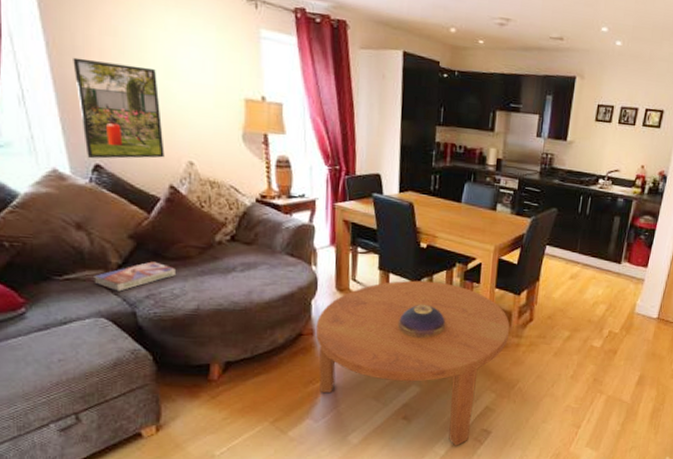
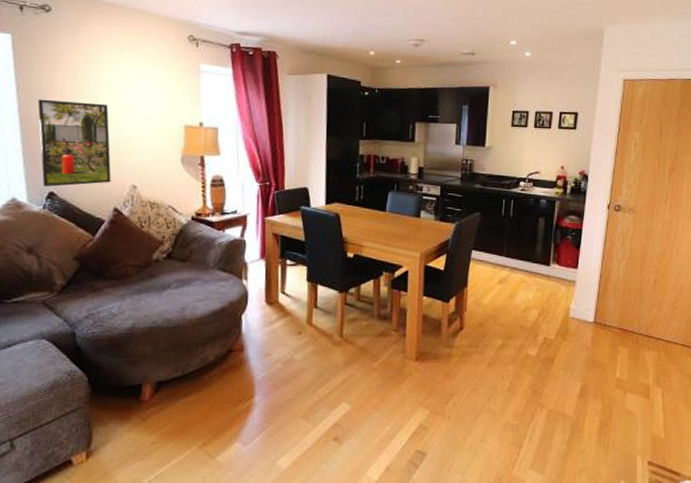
textbook: present [94,261,177,292] -> none [39,281,116,312]
coffee table: present [315,280,510,446] -> none [245,291,441,470]
decorative bowl: present [397,305,446,339] -> none [326,316,375,352]

